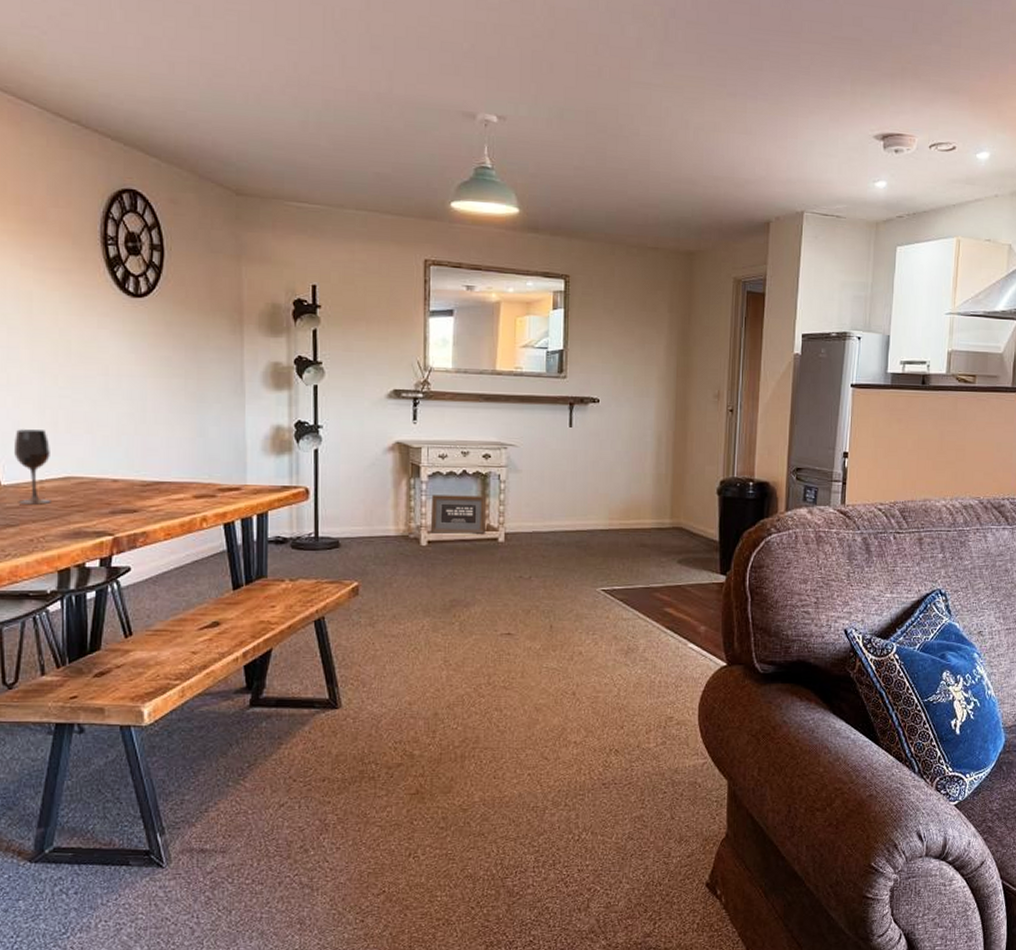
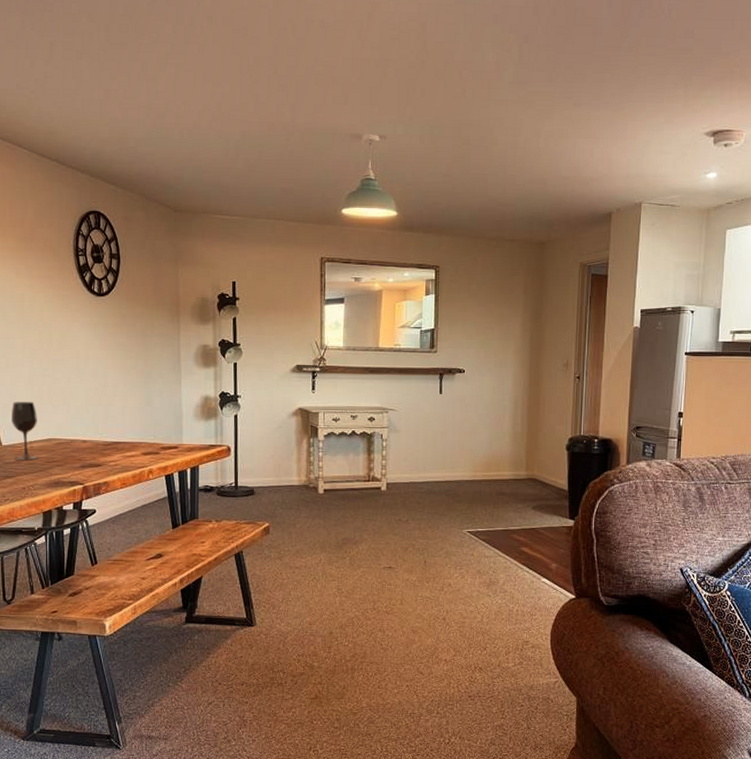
picture frame: present [430,495,486,534] -> none [326,451,371,484]

